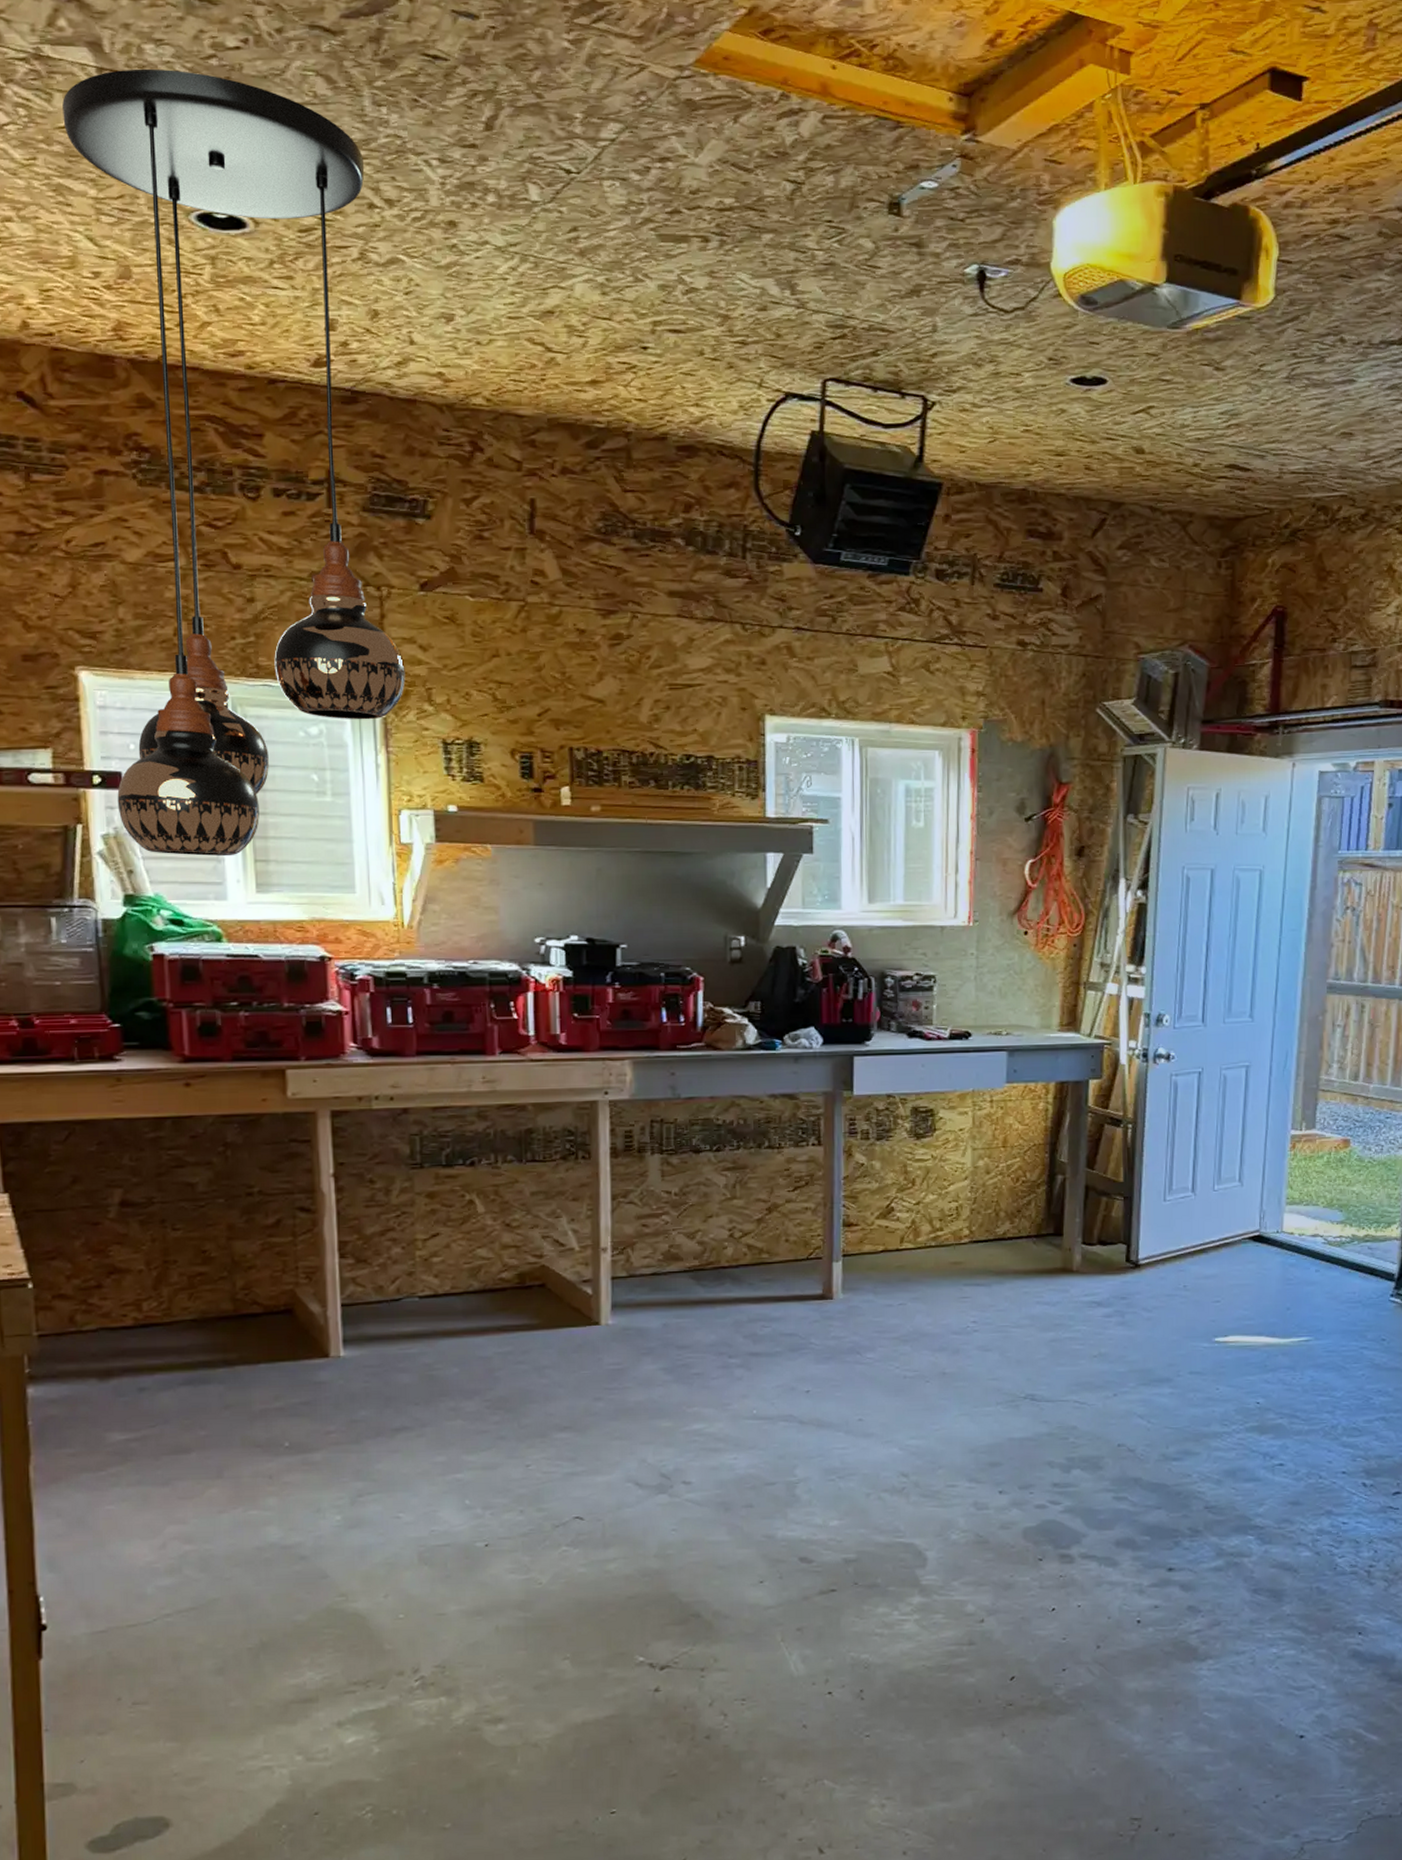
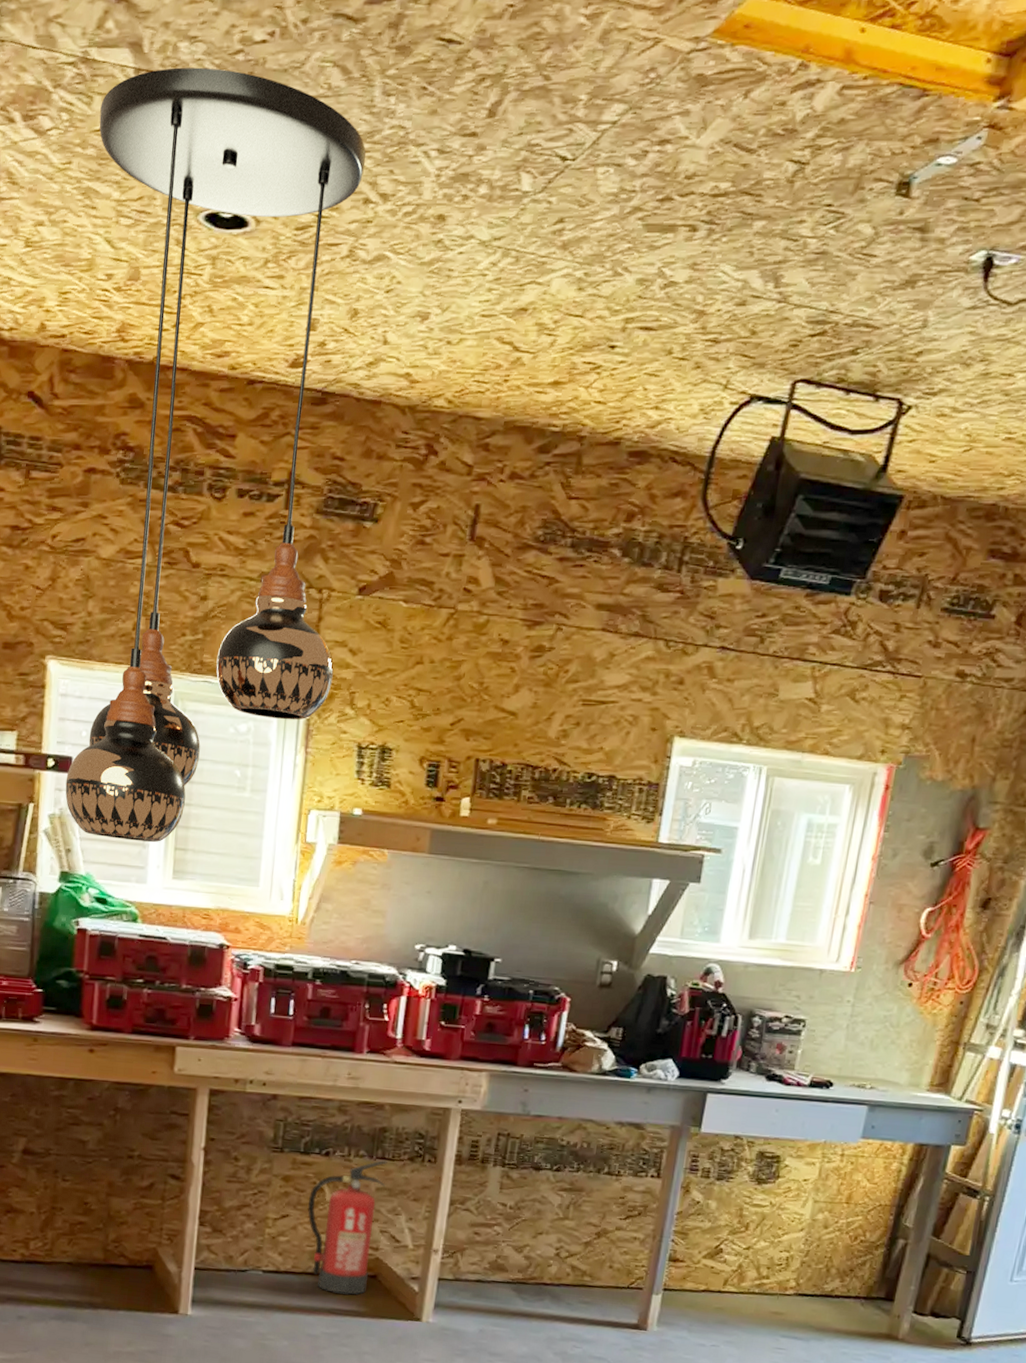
fire extinguisher: none [458,1162,540,1309] -> present [307,1159,388,1295]

